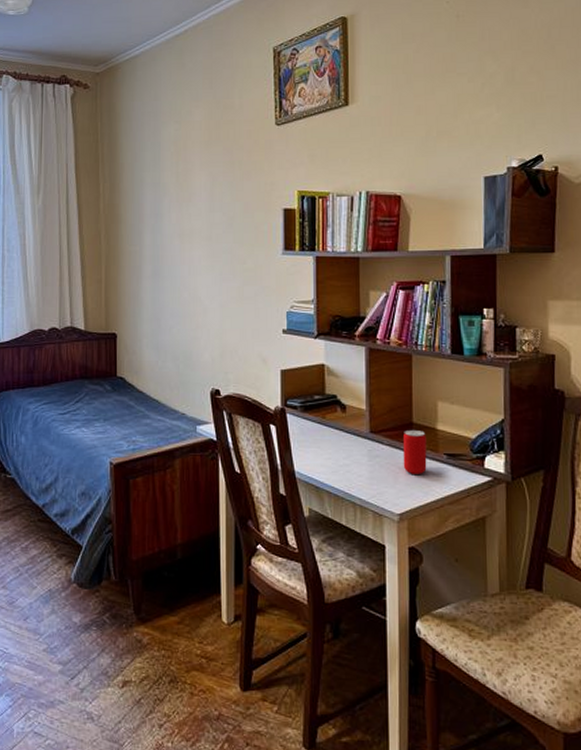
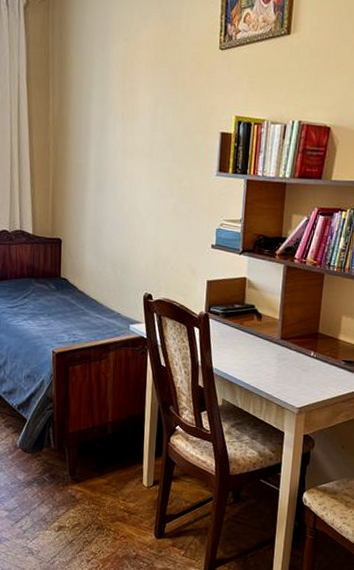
beverage can: present [402,429,427,474] -> none [306,338,329,376]

